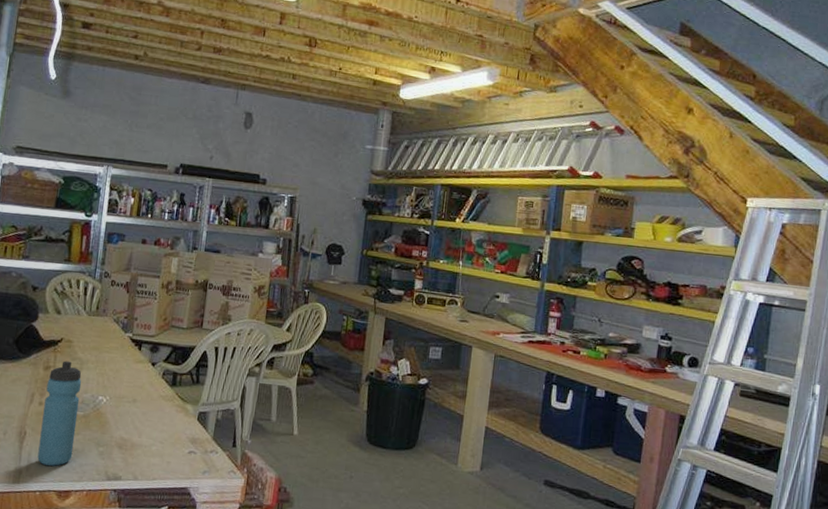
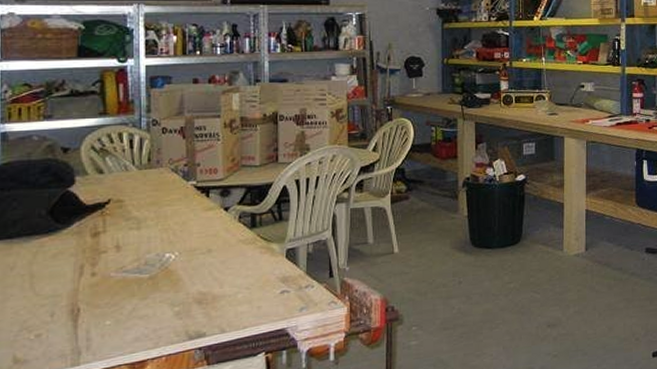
water bottle: present [37,361,82,466] -> none [98,222,143,339]

